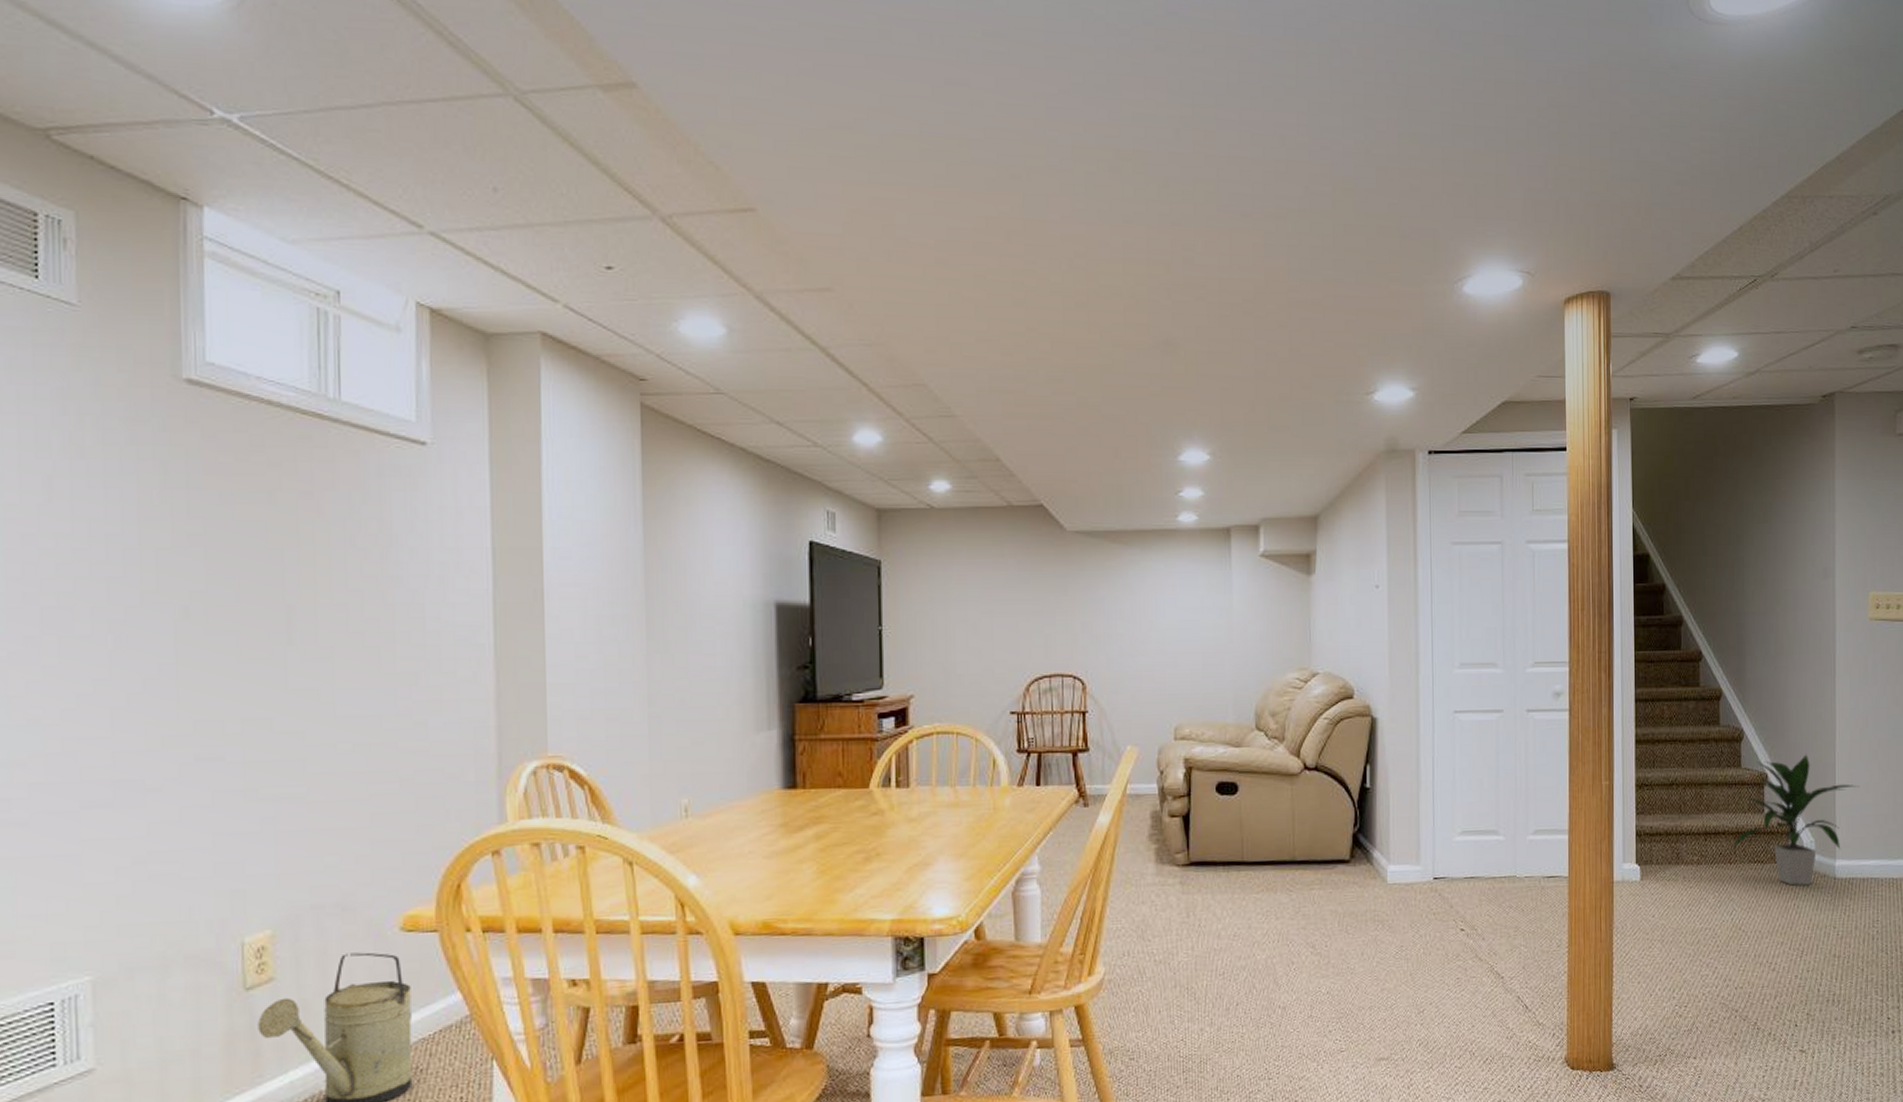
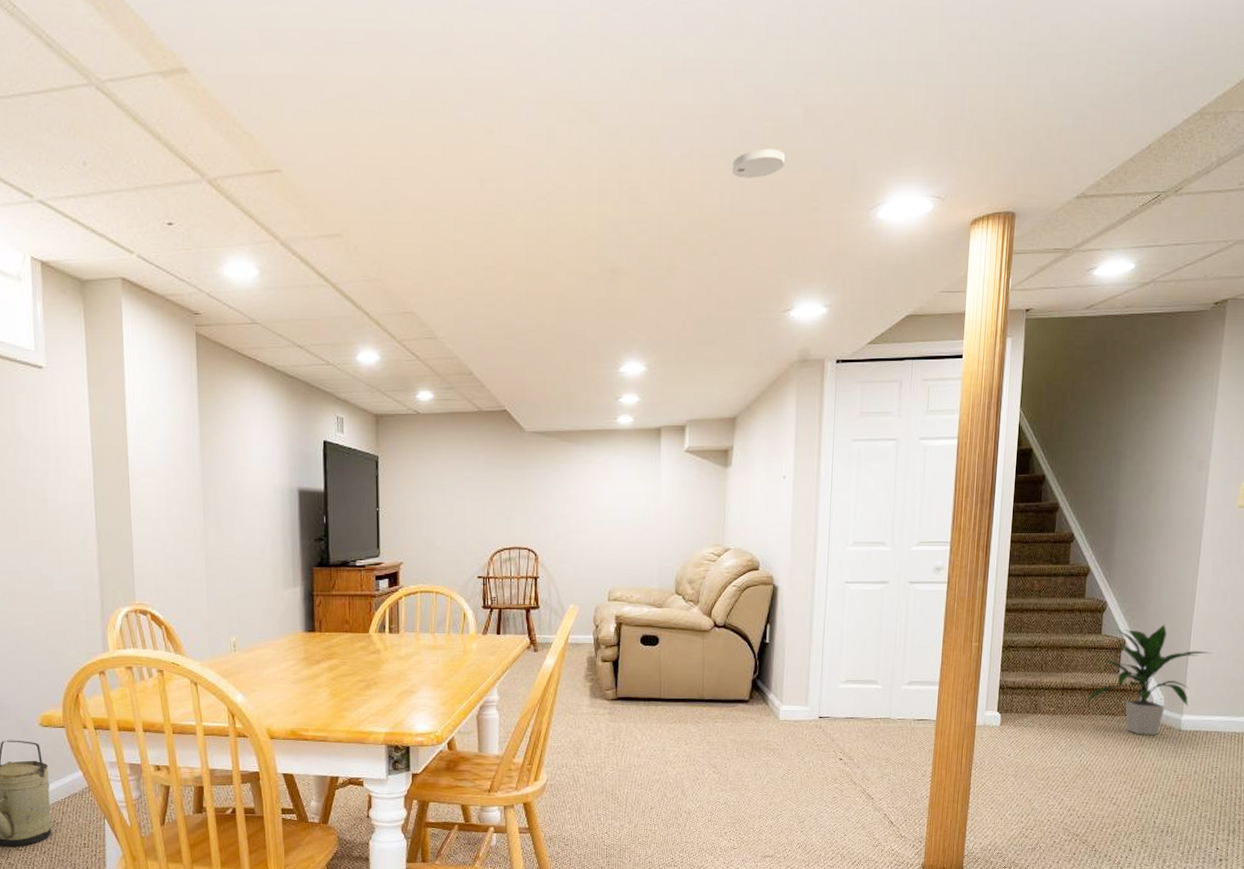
smoke detector: none [1300,211,1359,244] -> present [732,148,786,178]

